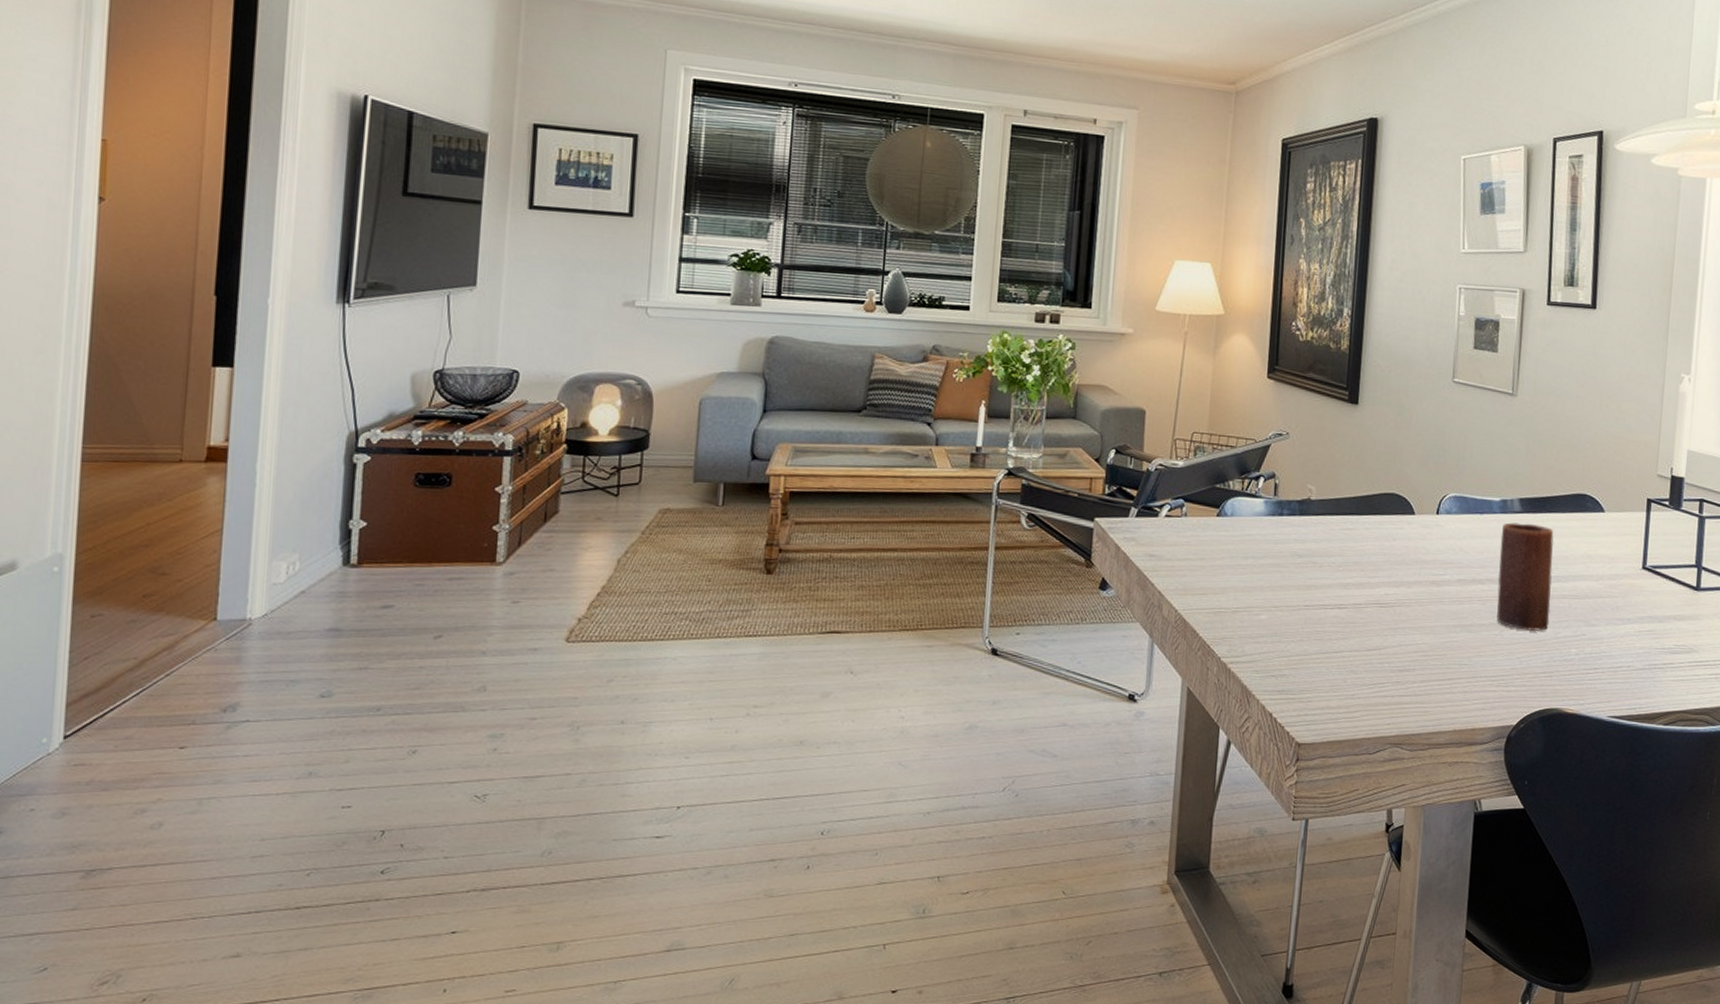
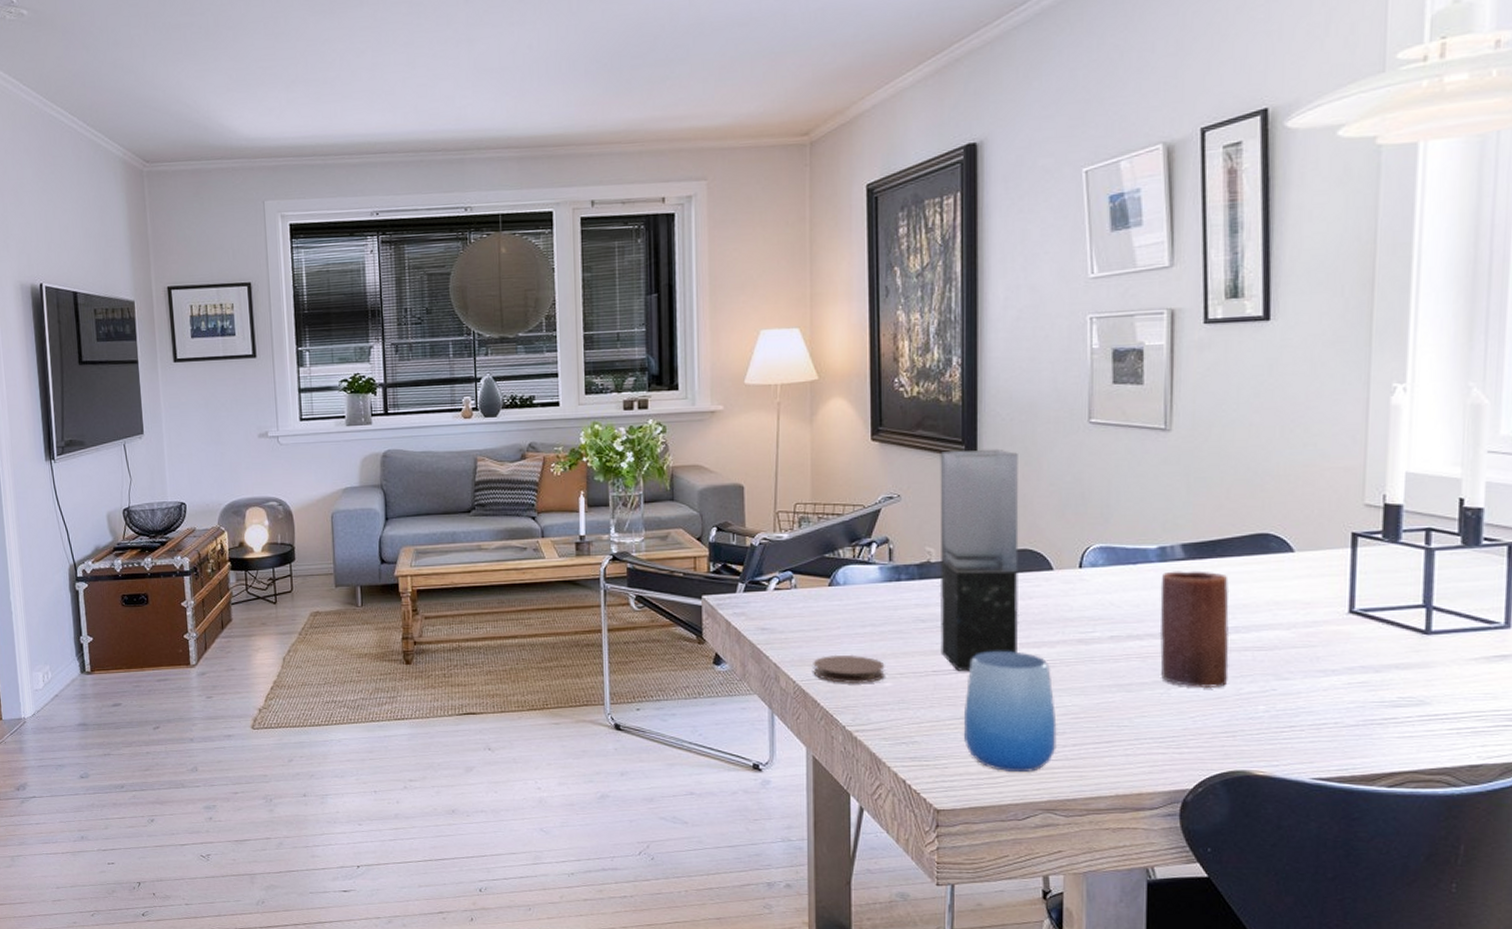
coaster: none [1195,585,1262,616] -> present [813,654,885,684]
vase: none [1313,395,1393,607] -> present [939,448,1019,671]
cup: none [1328,588,1409,708] -> present [964,651,1057,773]

